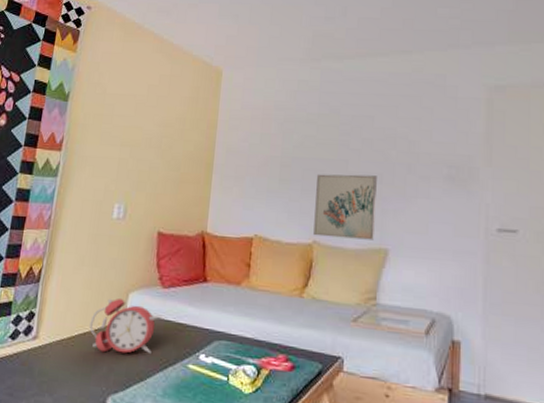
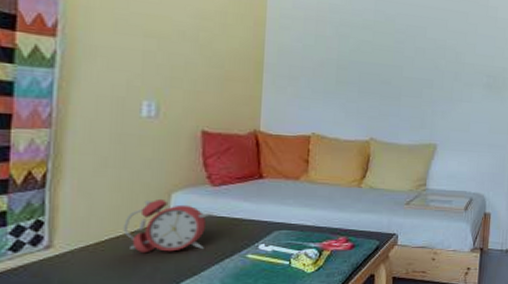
wall art: present [313,174,377,240] -> none [370,77,428,137]

